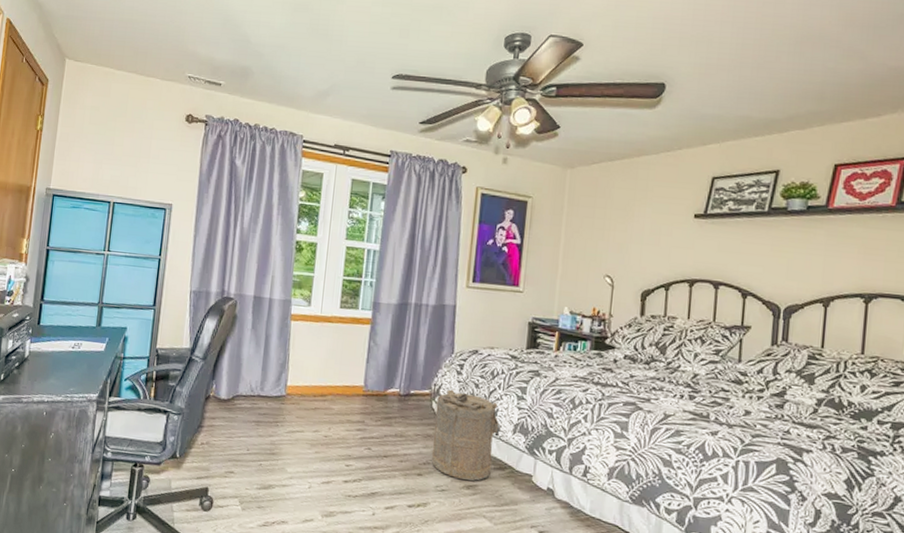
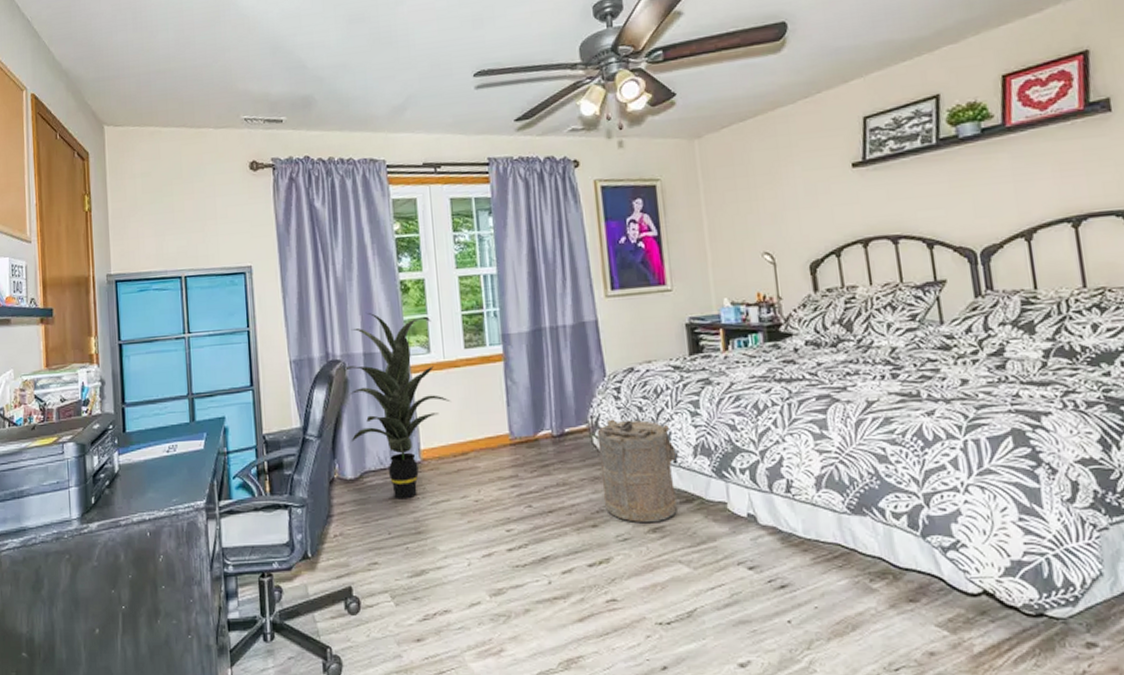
indoor plant: none [230,263,319,425] -> present [344,313,450,500]

